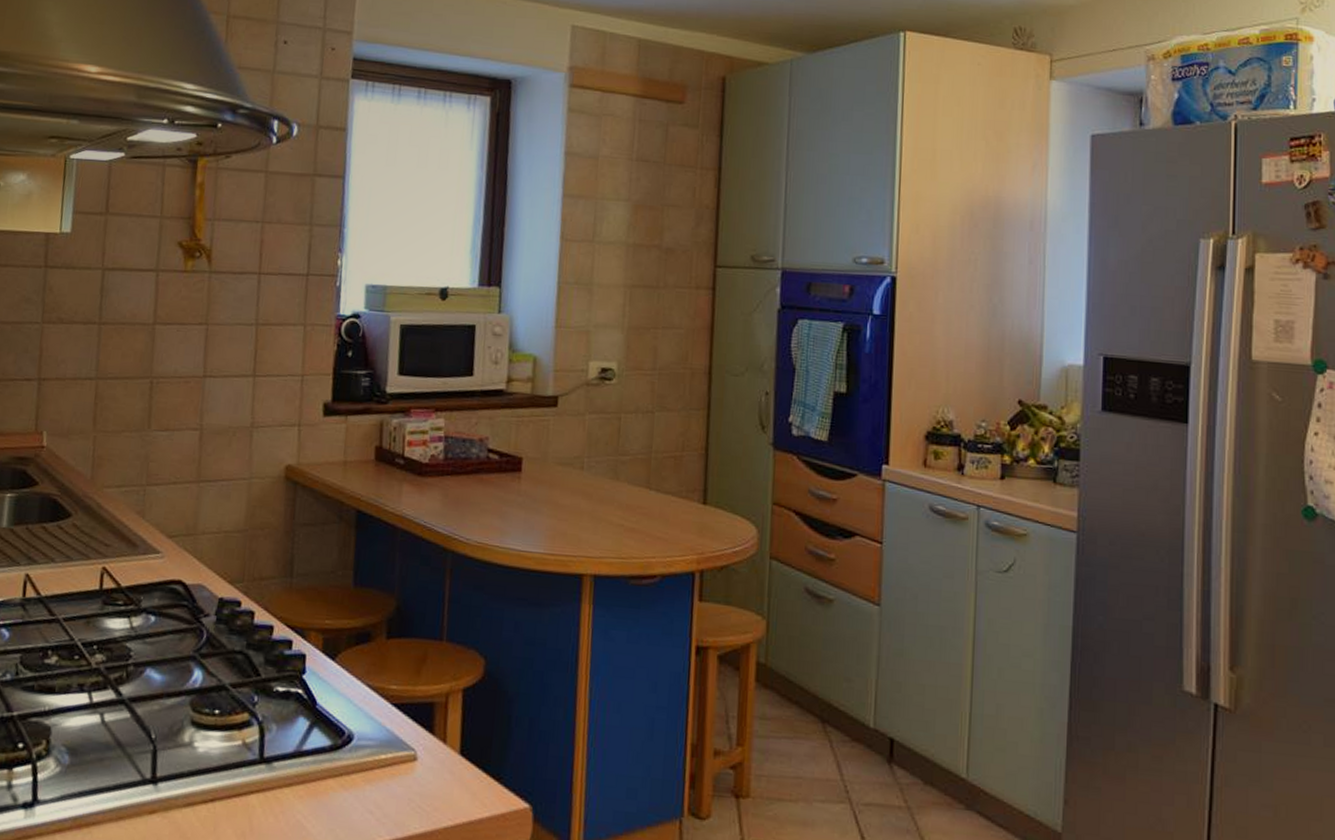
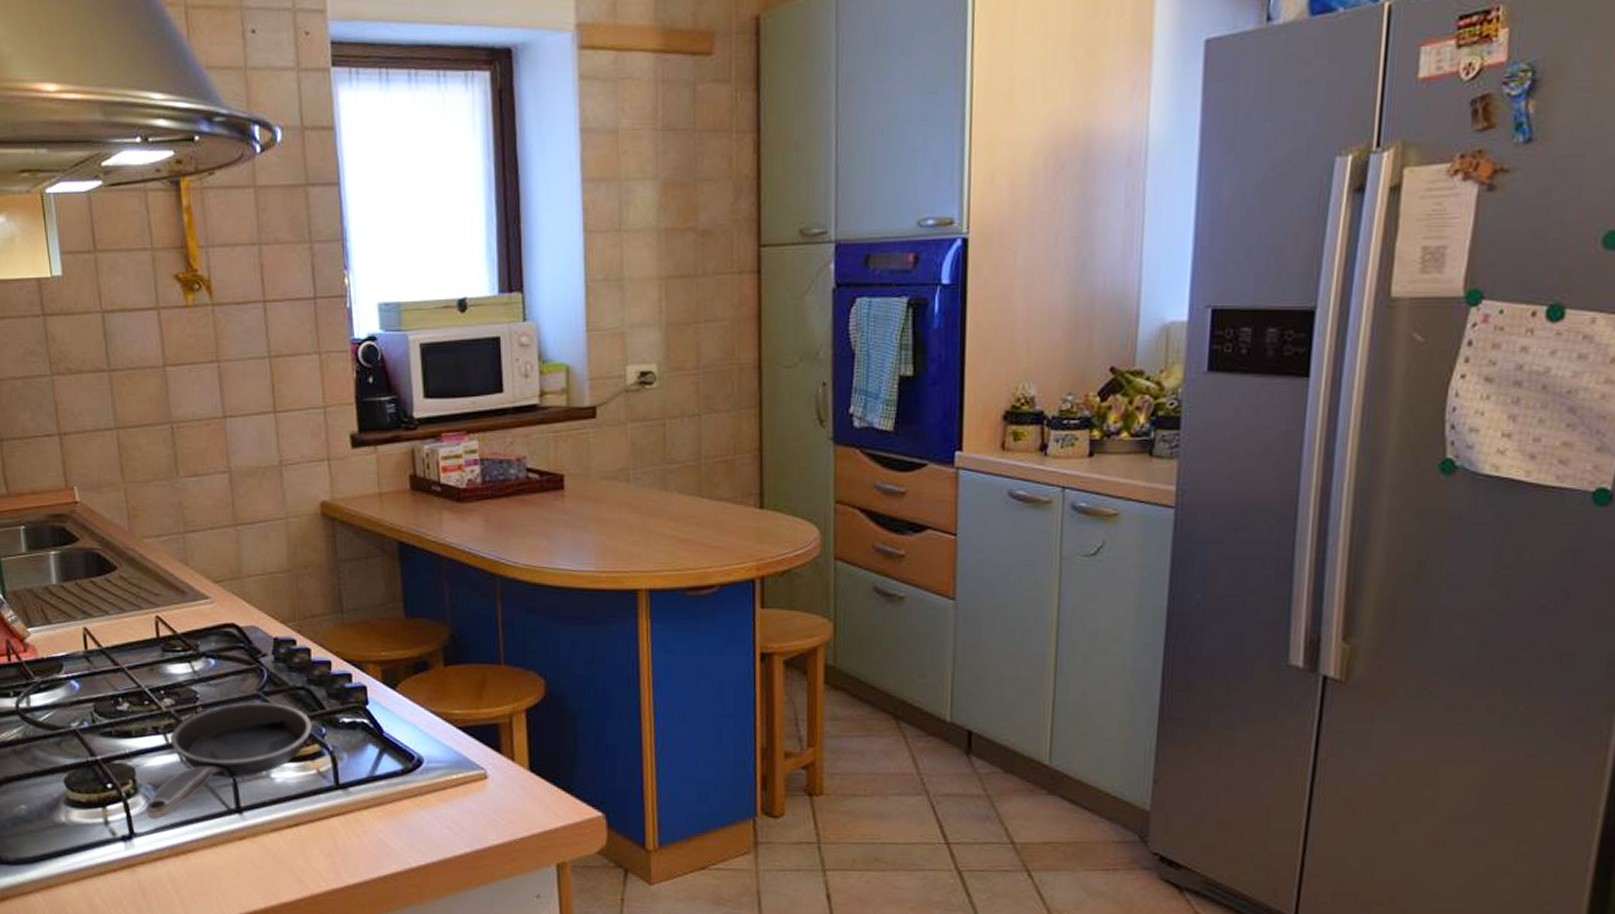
frying pan: none [55,663,245,787] -> present [146,701,312,821]

